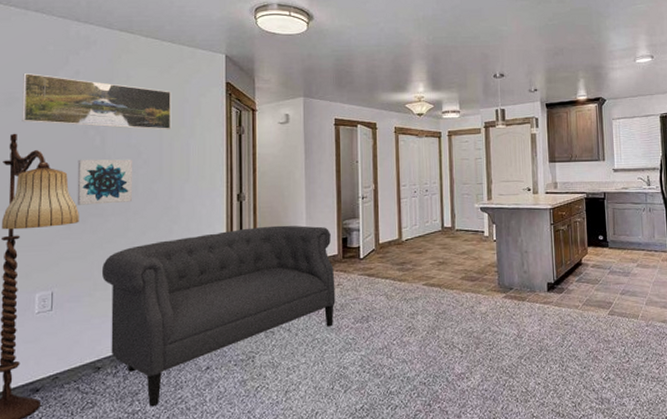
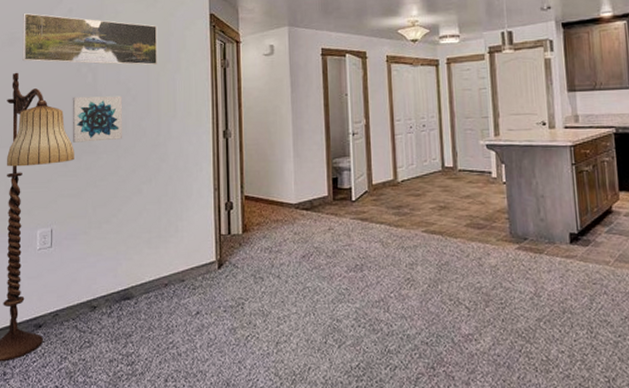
sofa: present [101,225,336,407] -> none [95,163,327,350]

